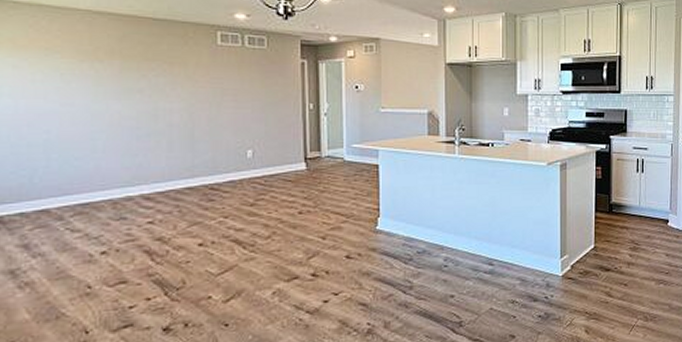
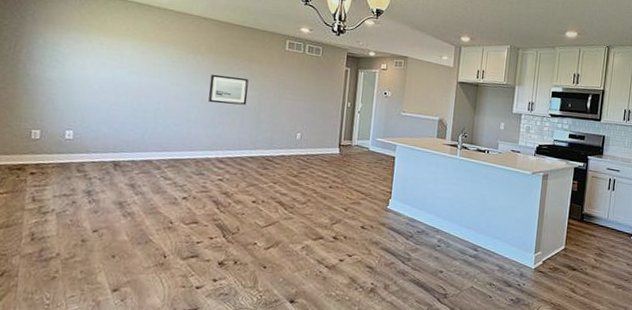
wall art: none [117,85,173,124] -> present [208,74,249,105]

